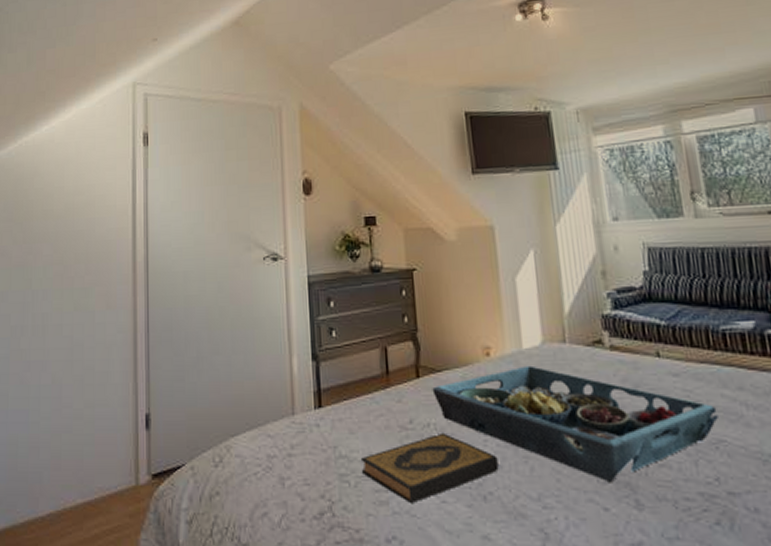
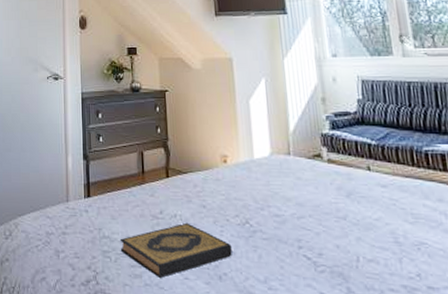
serving tray: present [432,365,719,483] -> none [179,172,421,273]

